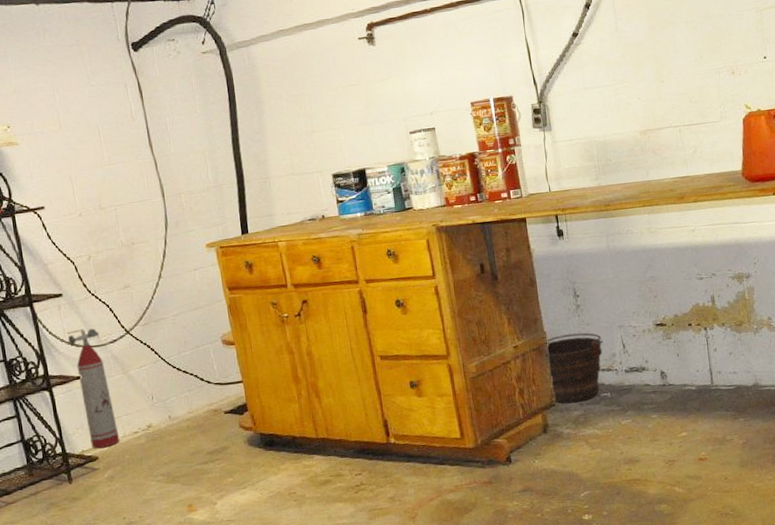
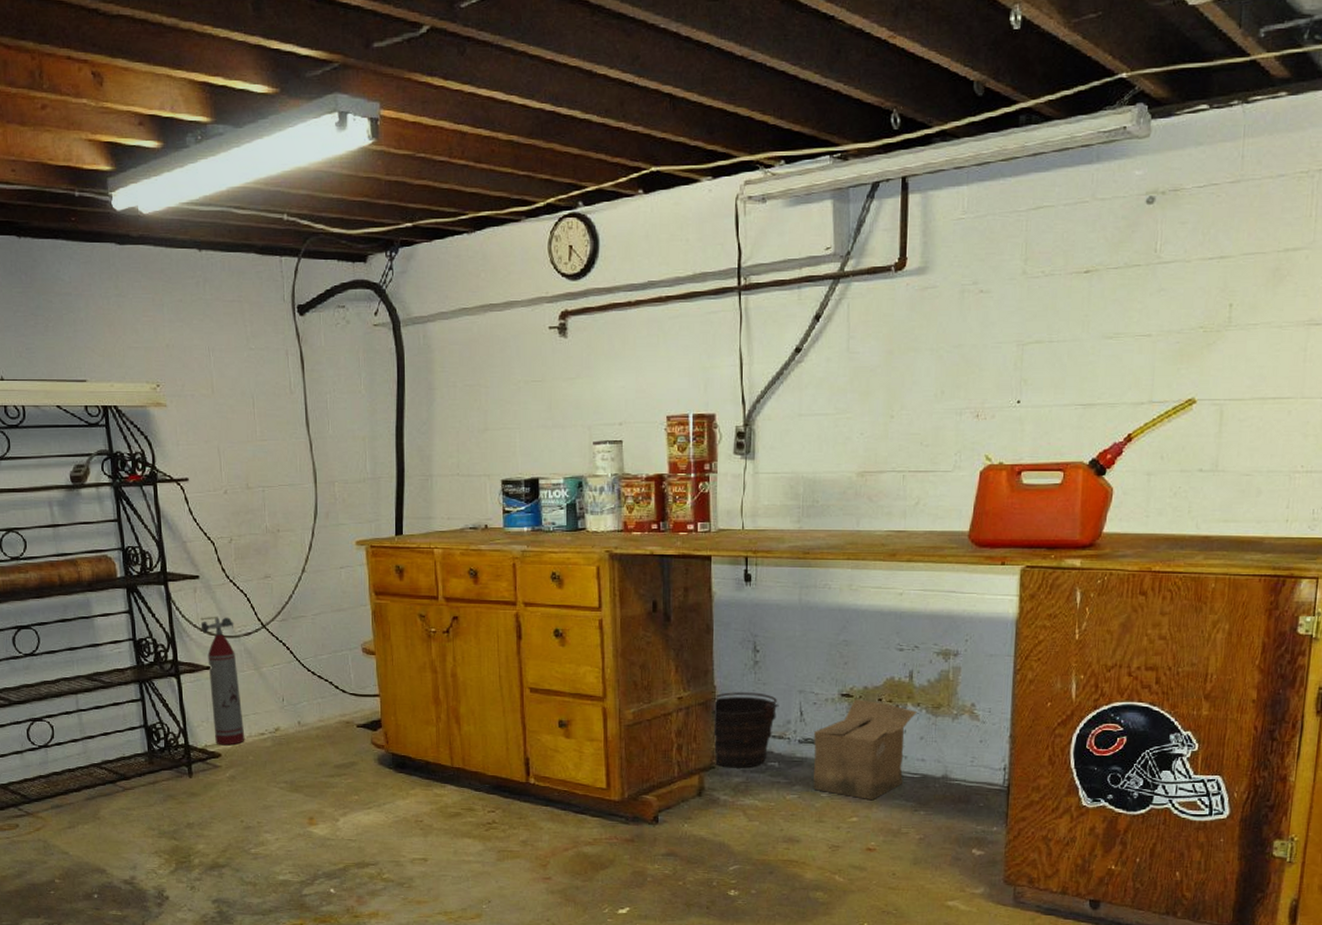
cardboard box: none [637,326,724,415] -> present [812,699,918,800]

